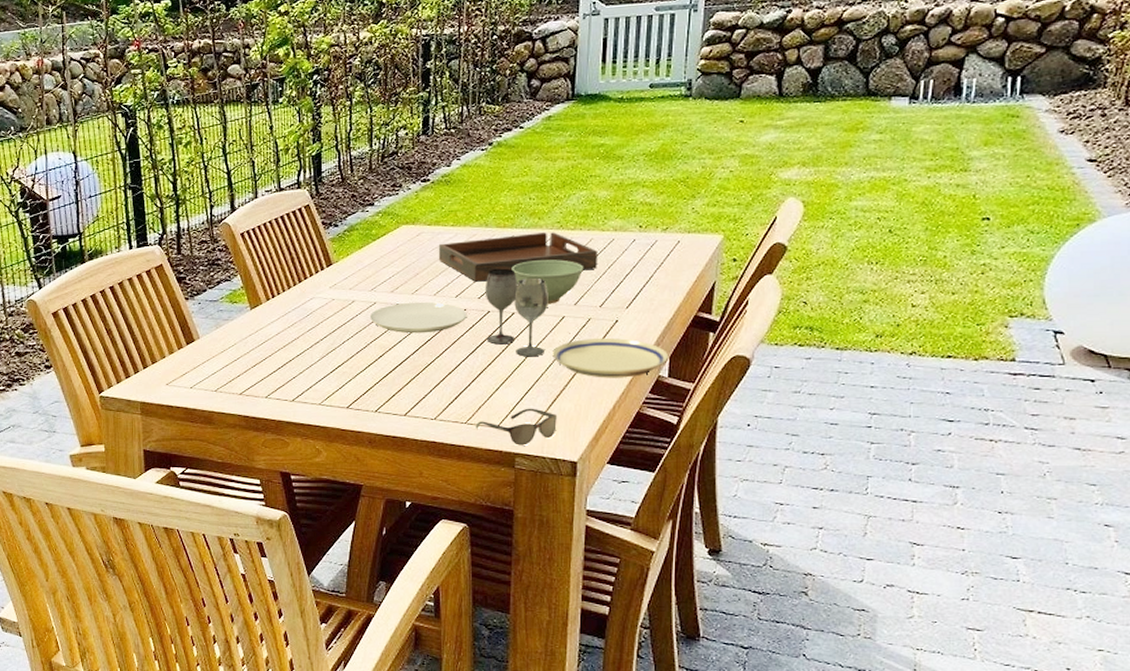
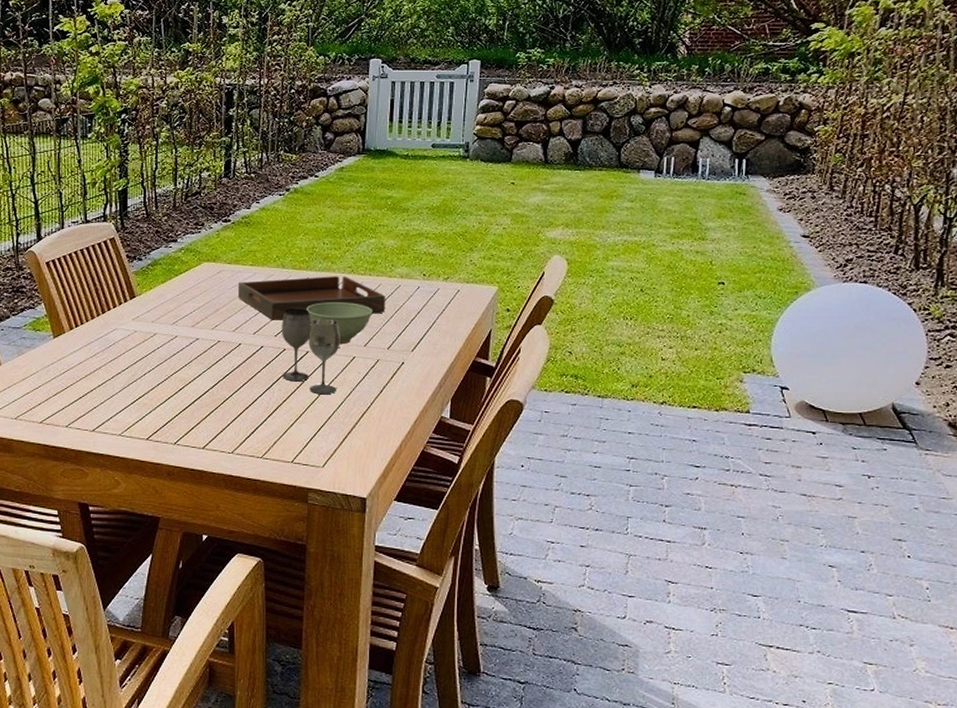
plate: present [369,301,467,334] -> none [170,337,264,368]
sunglasses: present [475,408,557,446] -> none [271,444,348,481]
plate: present [553,338,668,378] -> none [344,379,449,418]

